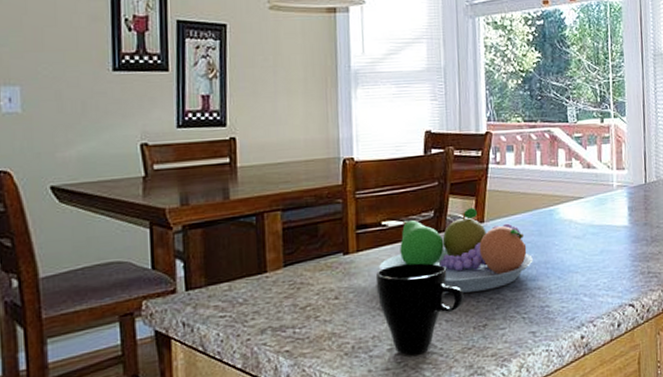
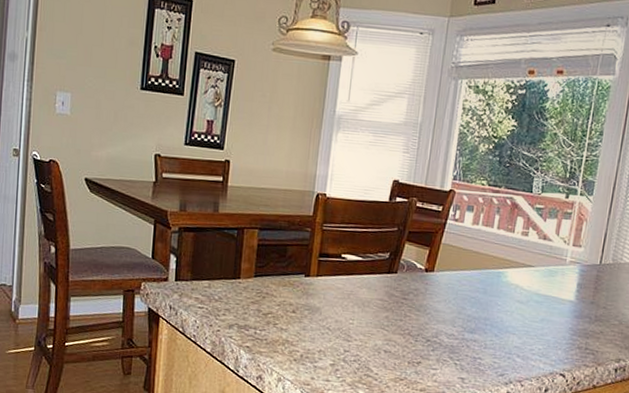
cup: present [375,263,464,356] -> none [328,294,405,374]
fruit bowl: present [379,208,533,293] -> none [334,256,474,333]

